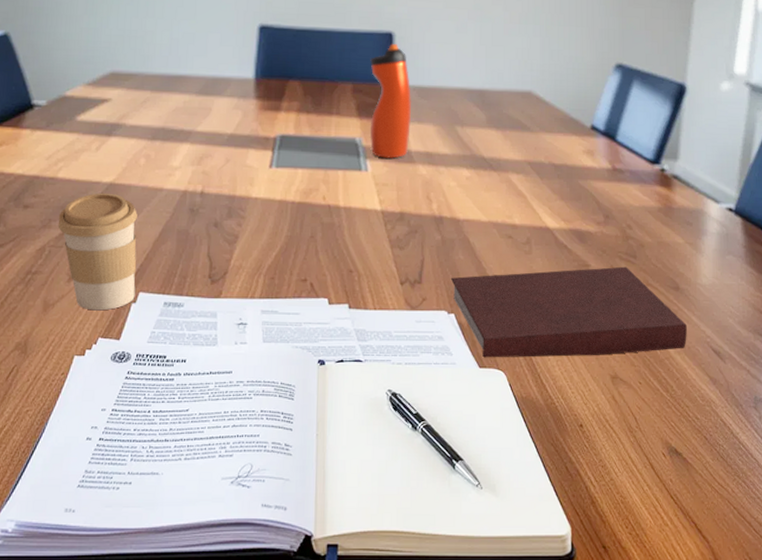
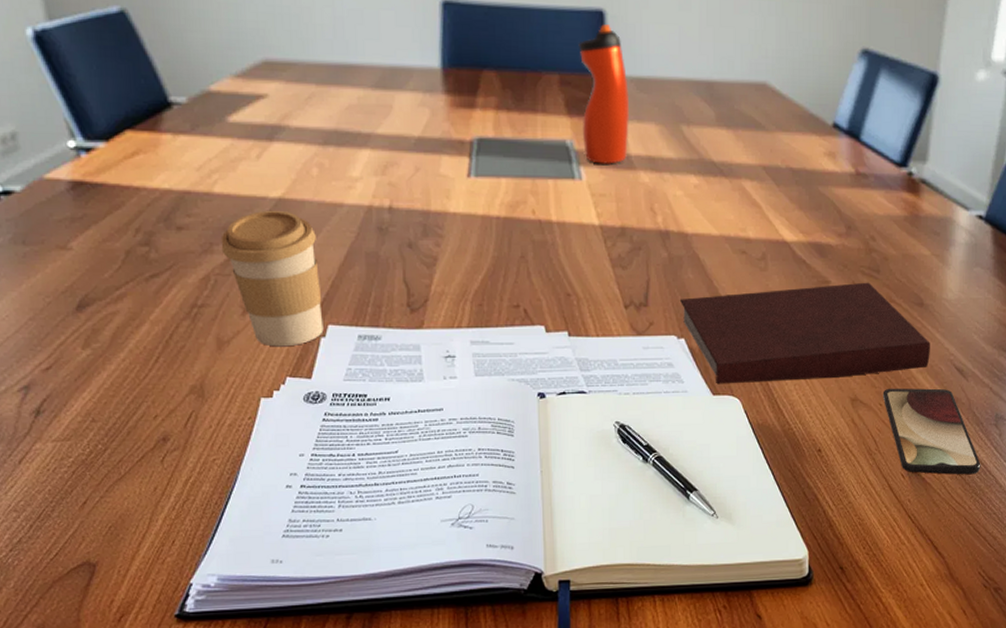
smartphone: none [642,367,742,457] -> present [882,388,981,475]

